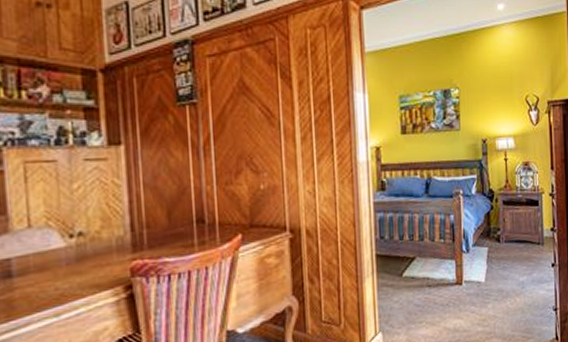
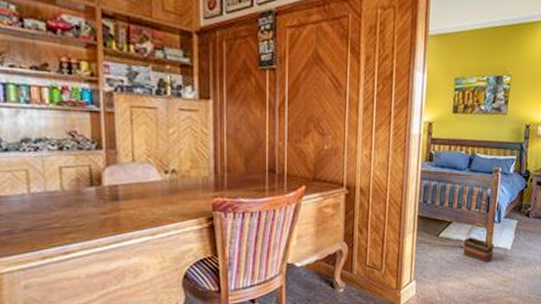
basket: none [432,255,467,301] -> present [463,222,495,262]

